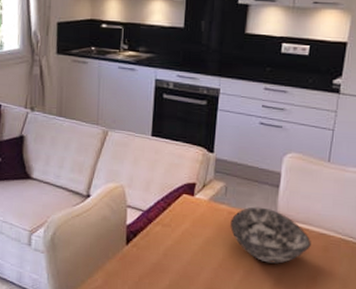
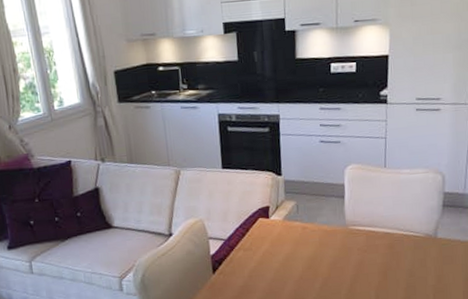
bowl: present [230,207,311,264] -> none [305,218,378,267]

